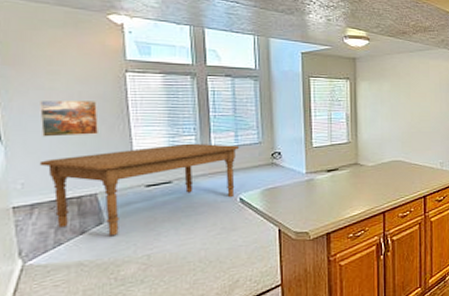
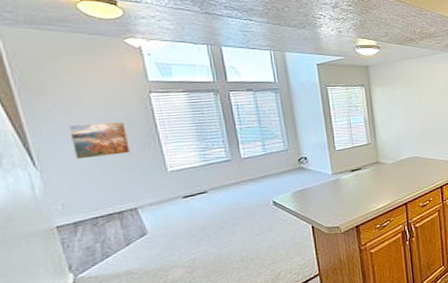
dining table: present [39,143,239,236] -> none [76,153,268,246]

